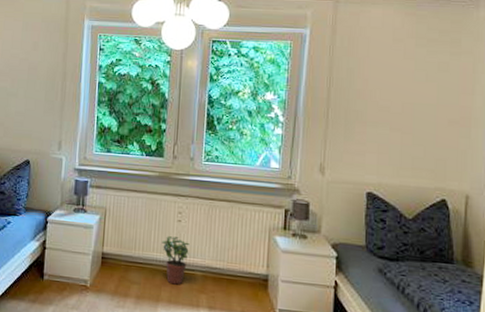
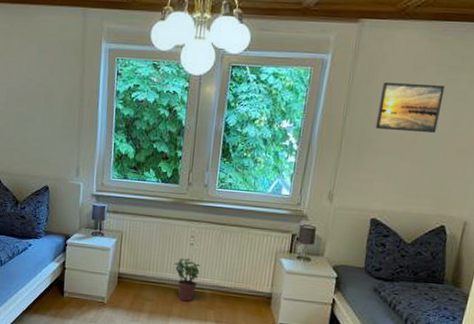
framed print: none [361,55,426,104] -> present [375,82,445,134]

